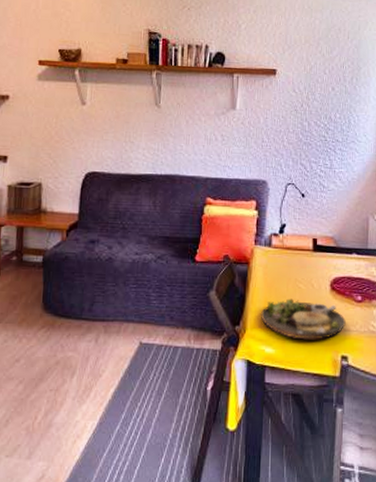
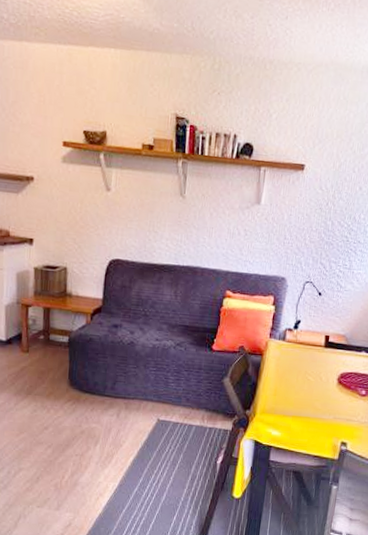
dinner plate: present [260,298,346,340] -> none [269,389,349,427]

